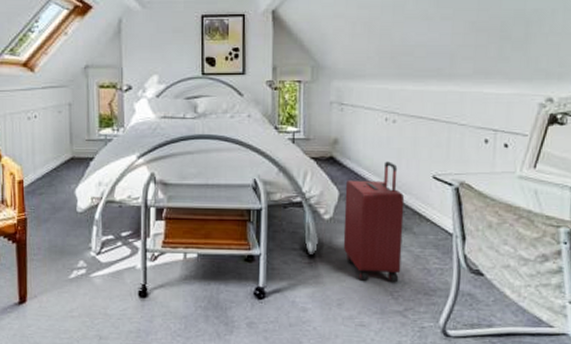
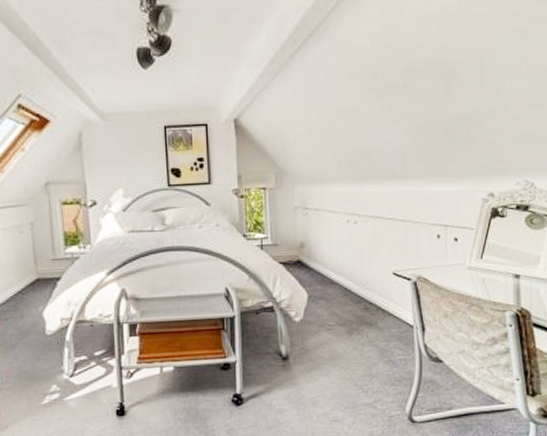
suitcase: present [343,161,405,283] -> none [313,261,369,378]

